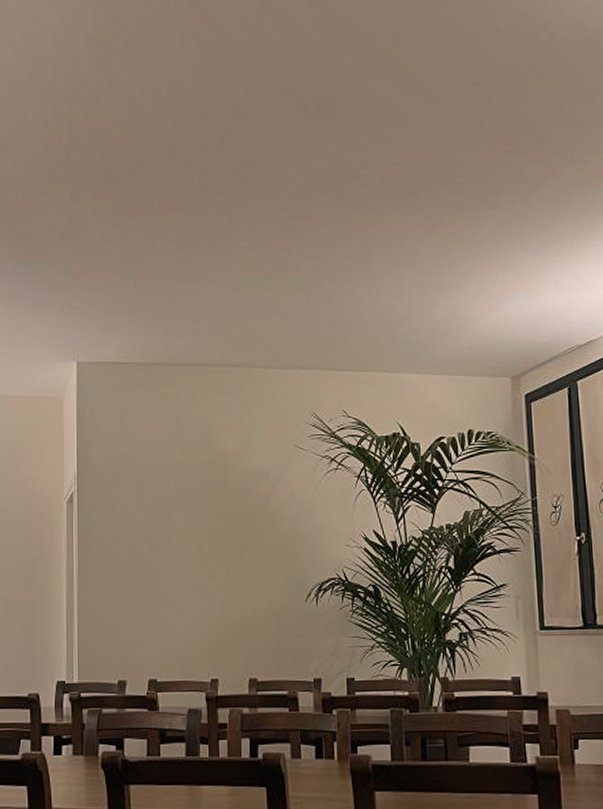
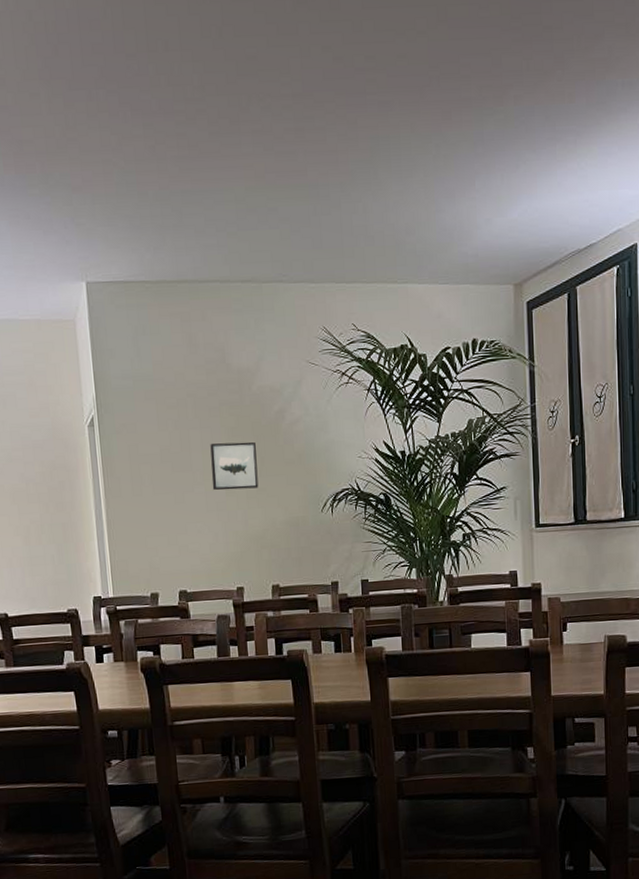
wall art: none [190,524,239,574] -> present [210,441,259,491]

